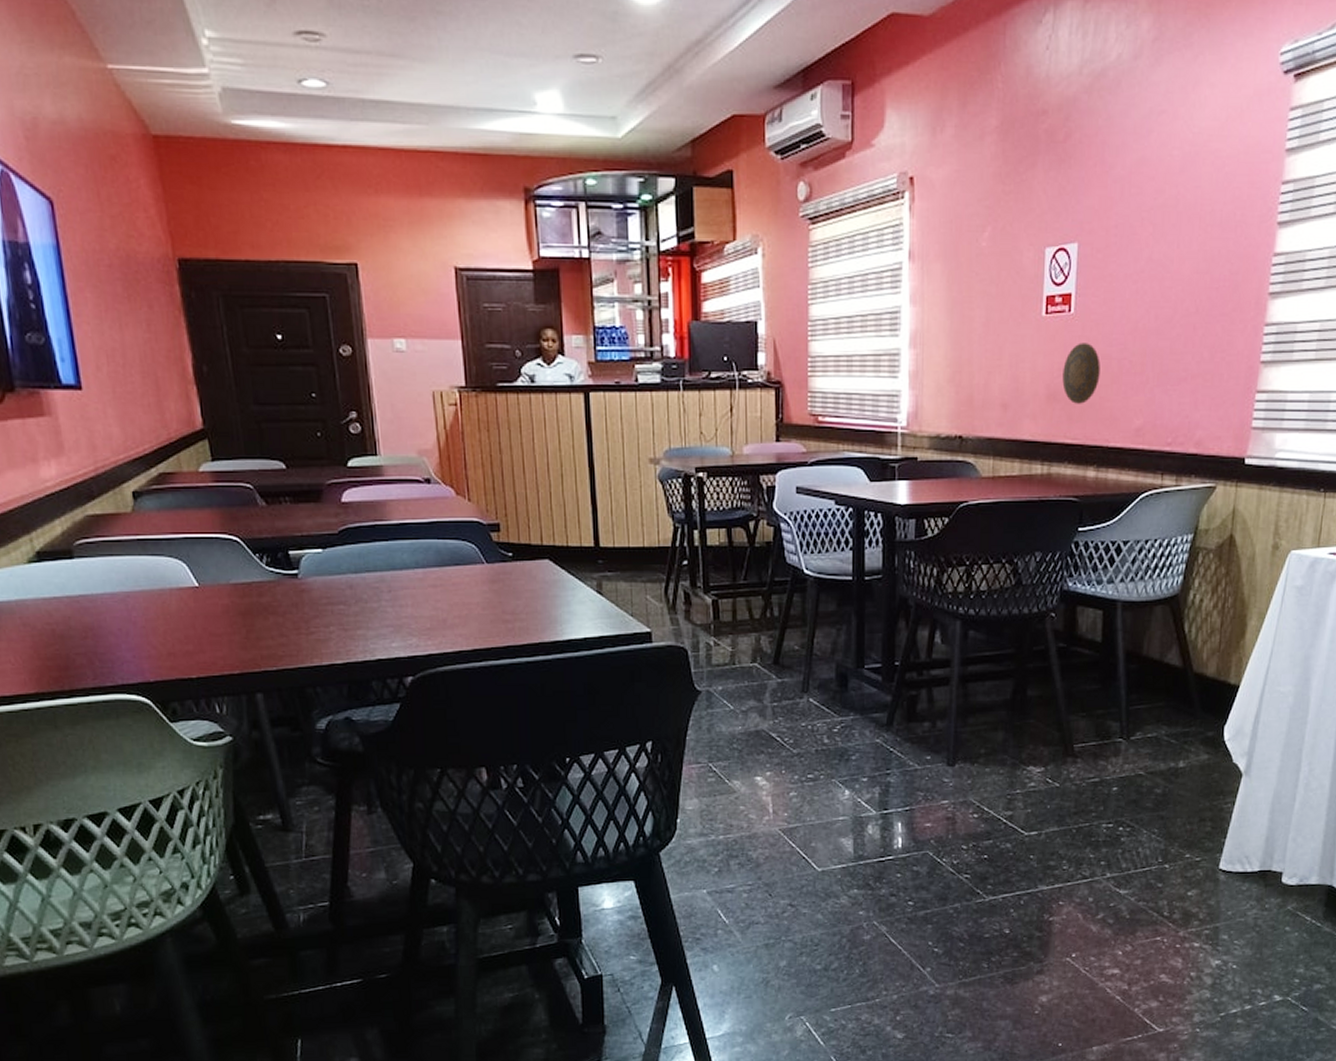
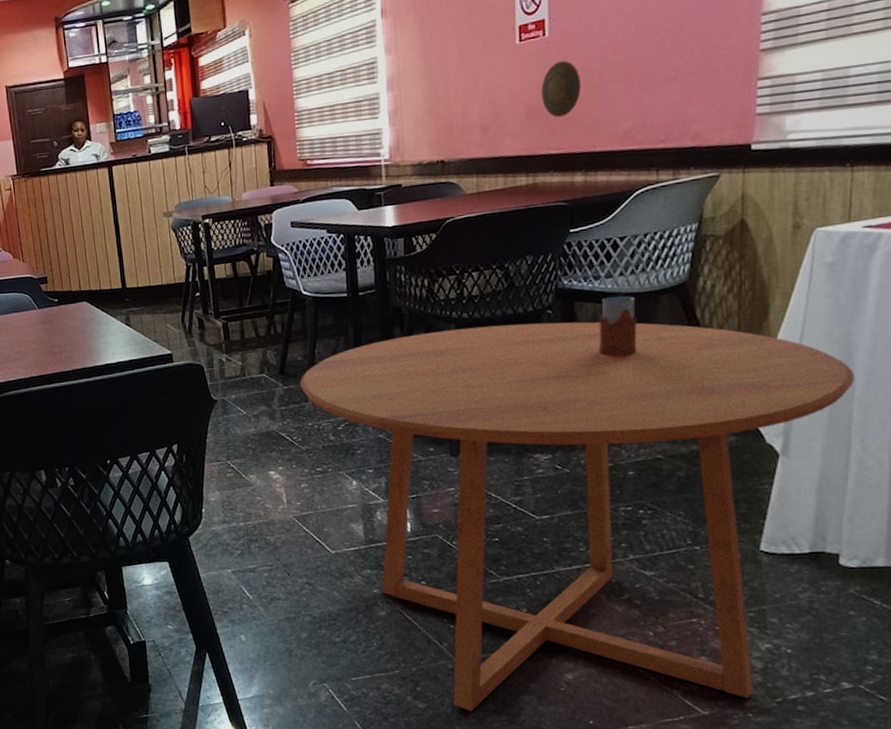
dining table: none [795,625,1309,1040] -> present [299,321,854,712]
drinking glass: none [1095,604,1133,667] -> present [598,296,637,356]

